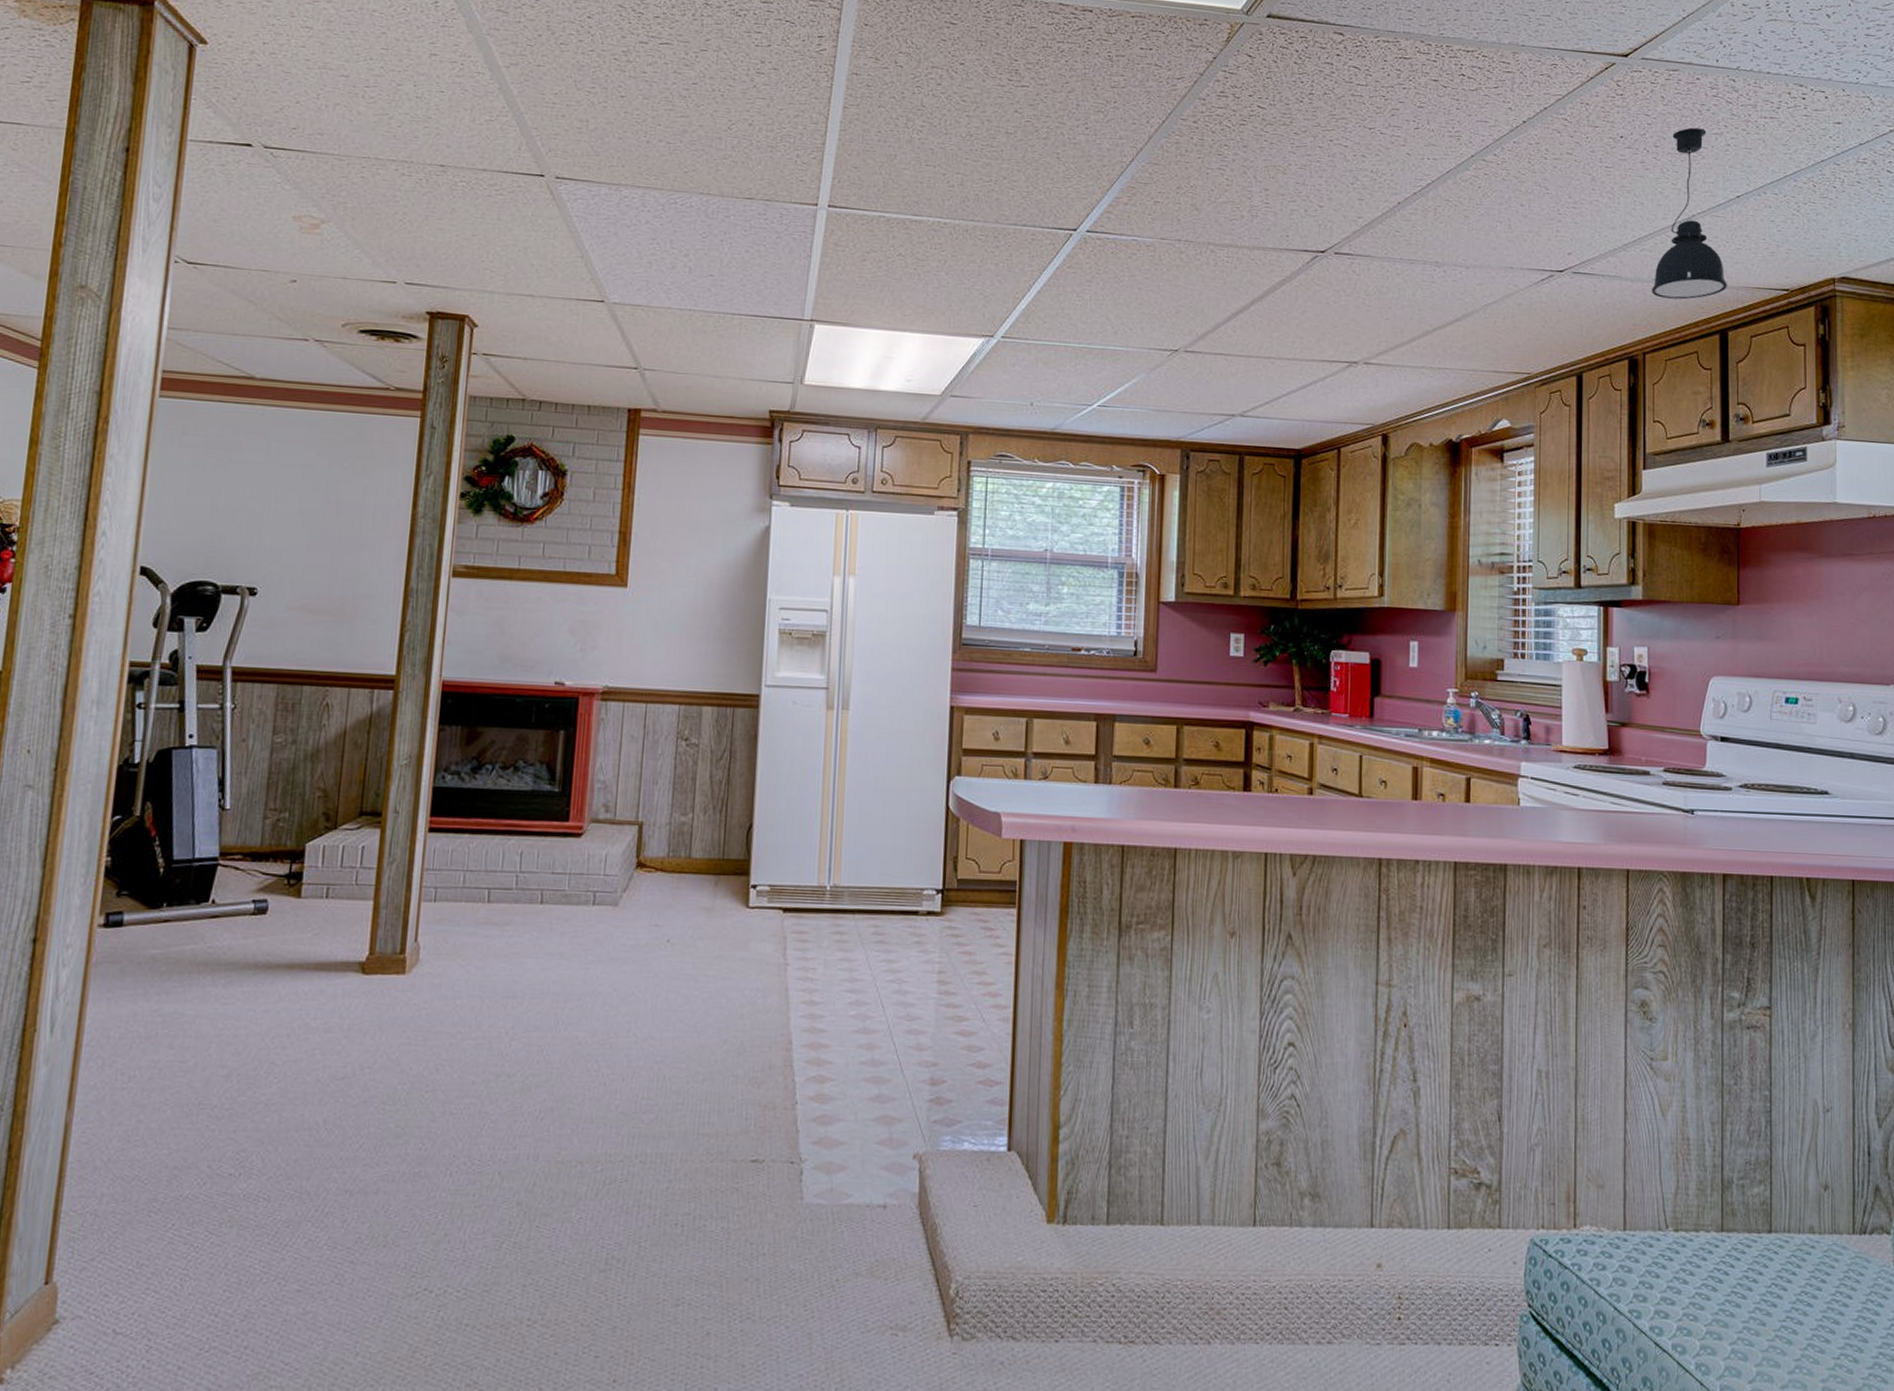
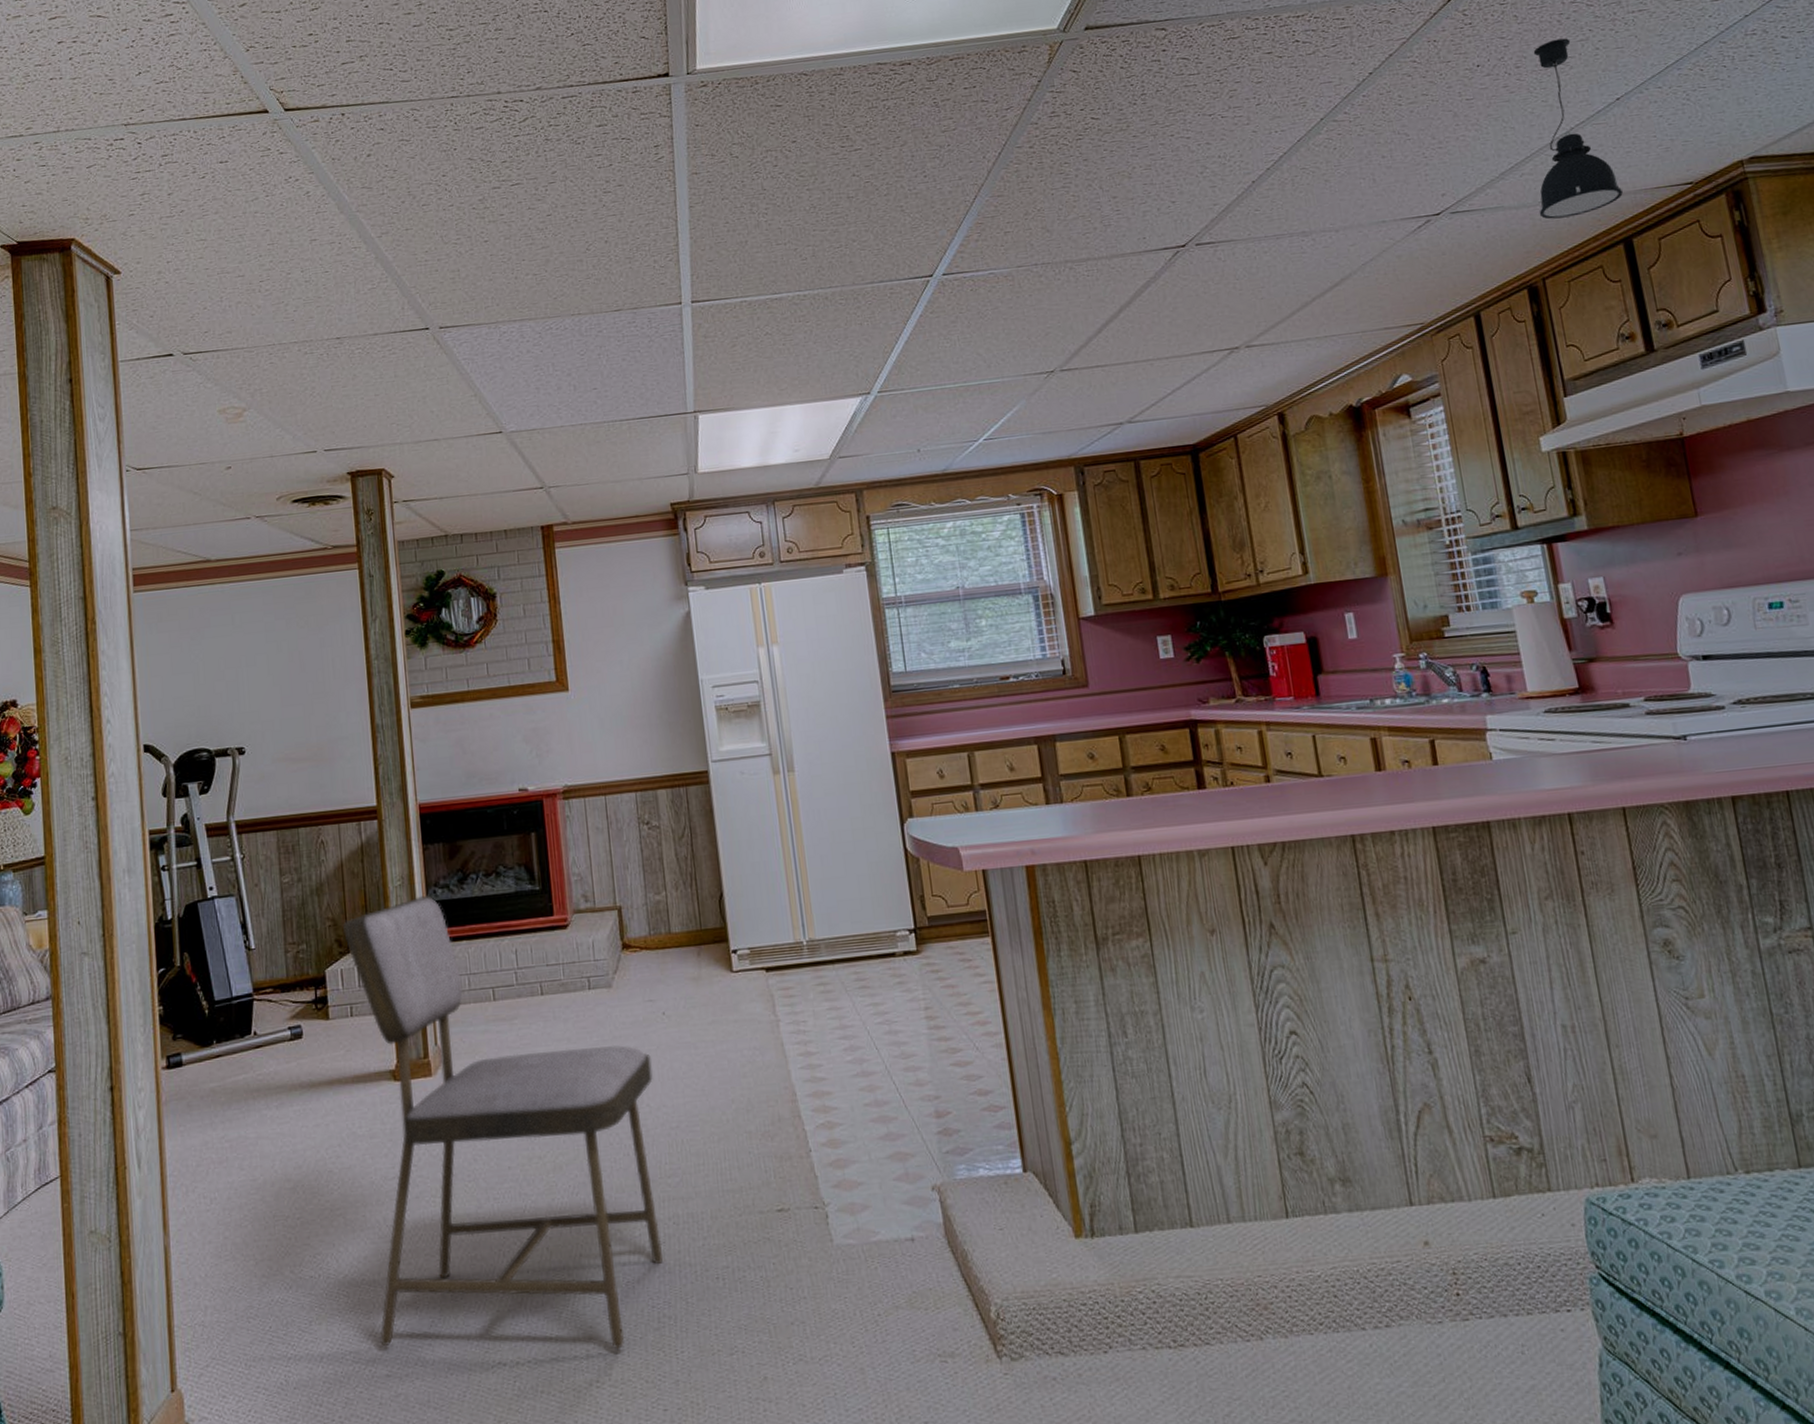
dining chair: none [296,779,647,1288] -> present [342,894,664,1350]

